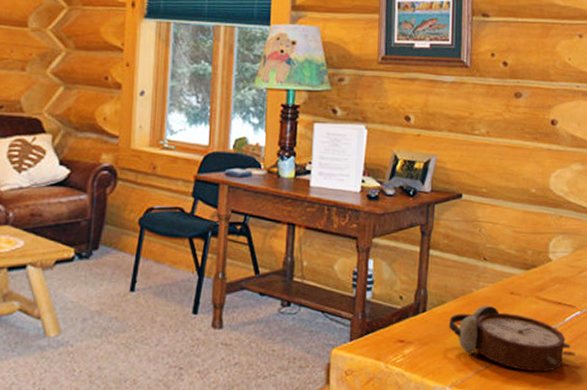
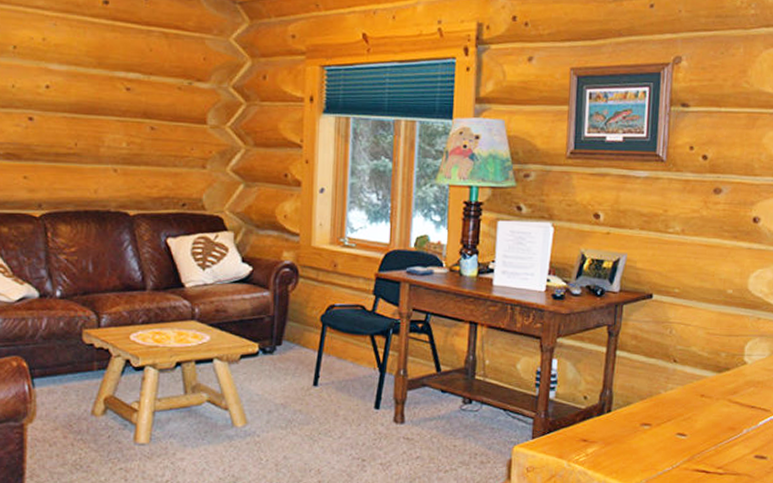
alarm clock: present [449,305,571,372] -> none [635,407,763,475]

